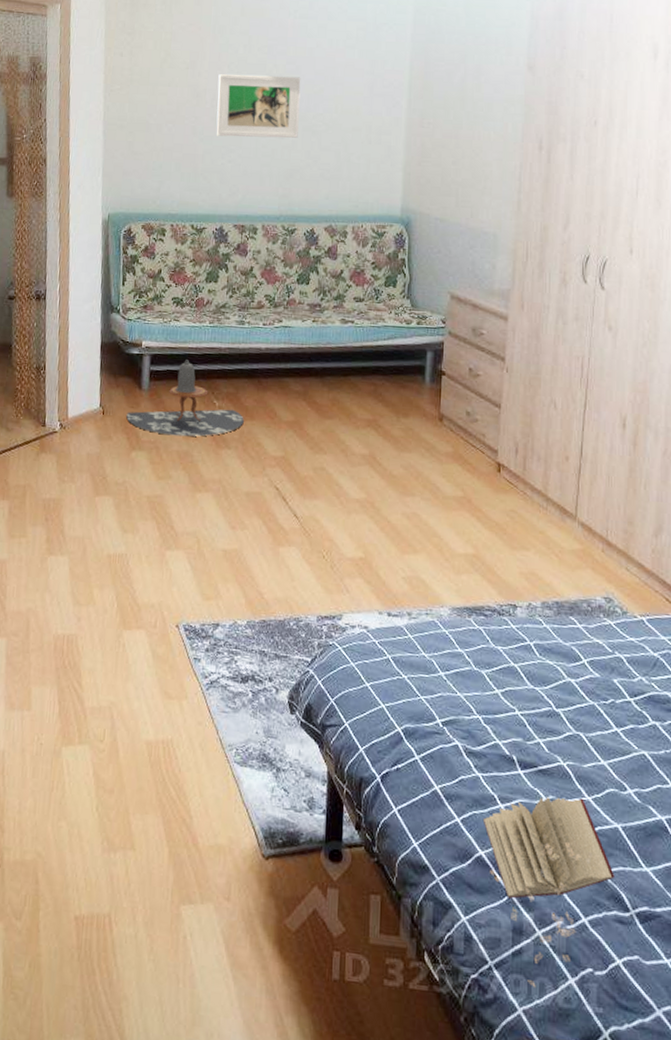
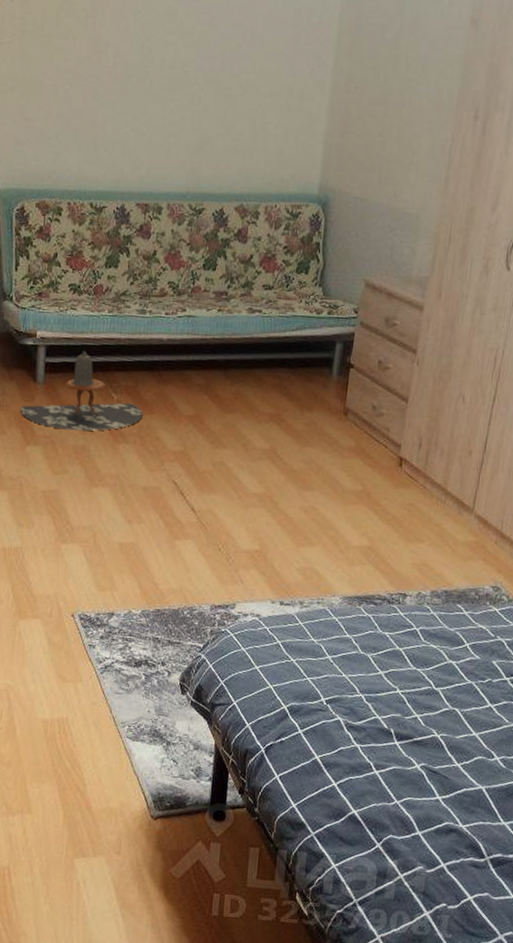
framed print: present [216,74,301,139] -> none [119,25,216,104]
book: present [482,797,614,987] -> none [357,764,475,919]

